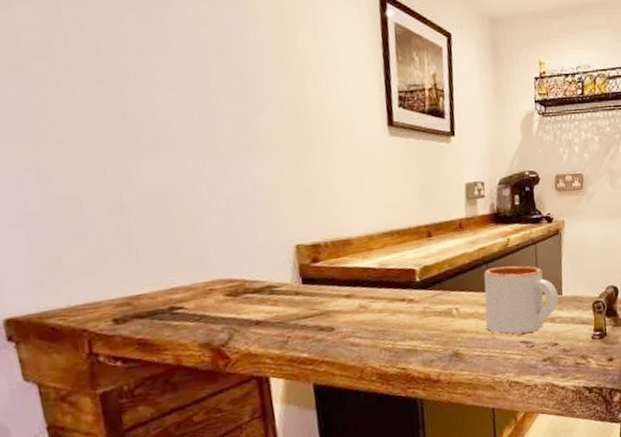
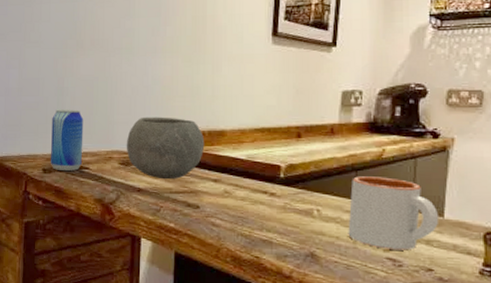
beer can: none [112,233,172,318] -> present [51,109,84,171]
bowl: none [230,230,330,305] -> present [126,117,205,180]

